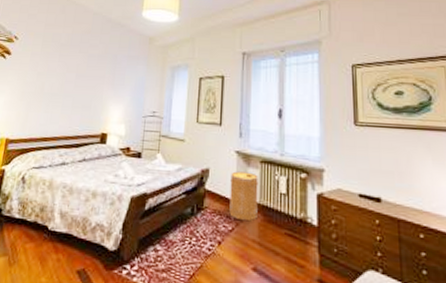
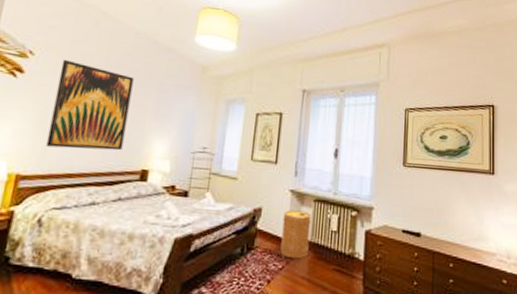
wall art: none [27,41,93,117] -> present [46,59,134,151]

